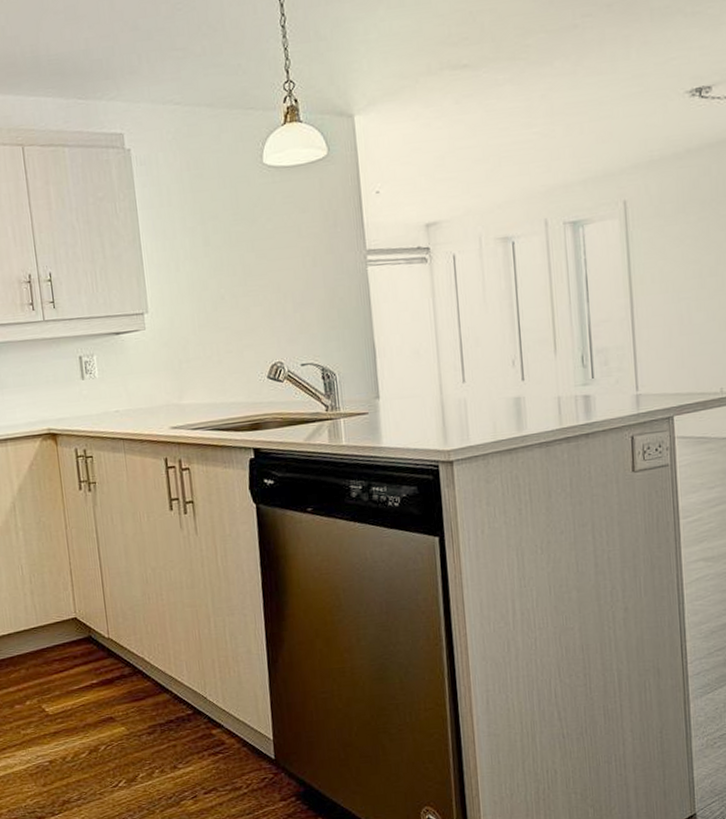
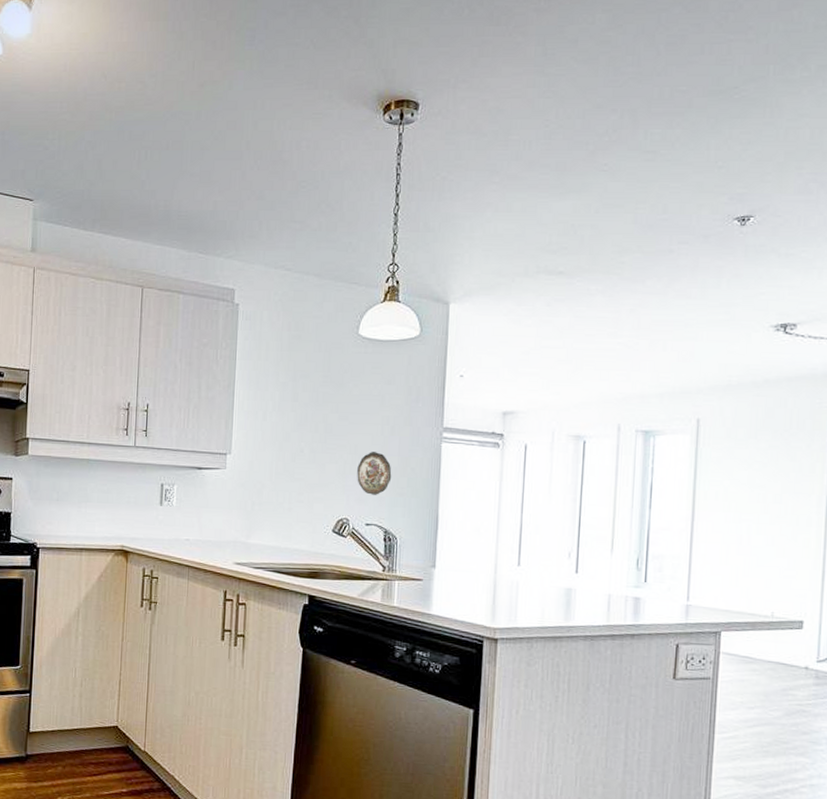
decorative plate: none [283,286,321,333] -> present [357,452,392,495]

